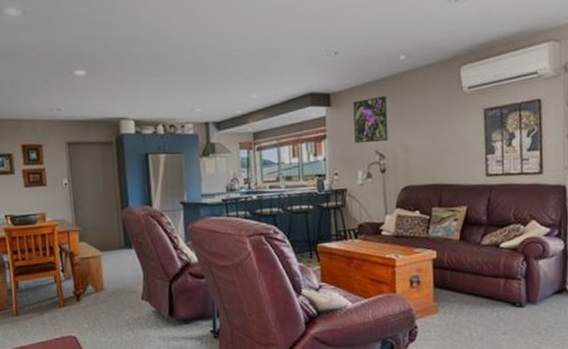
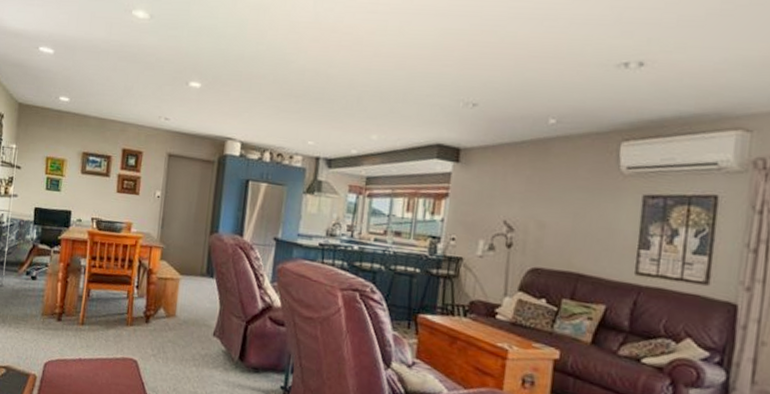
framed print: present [353,96,388,144] -> none [480,160,526,212]

